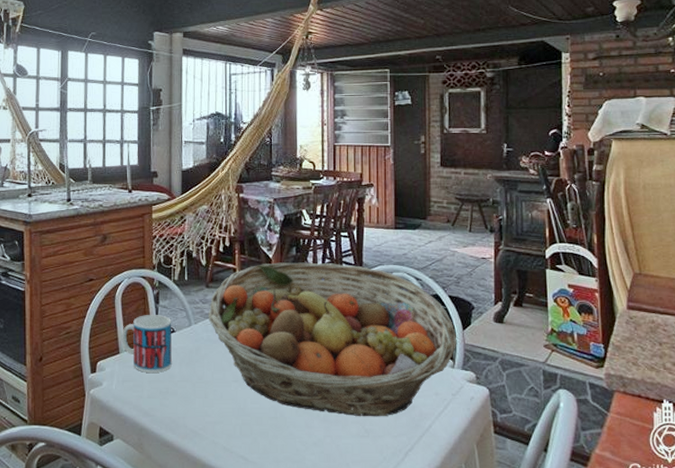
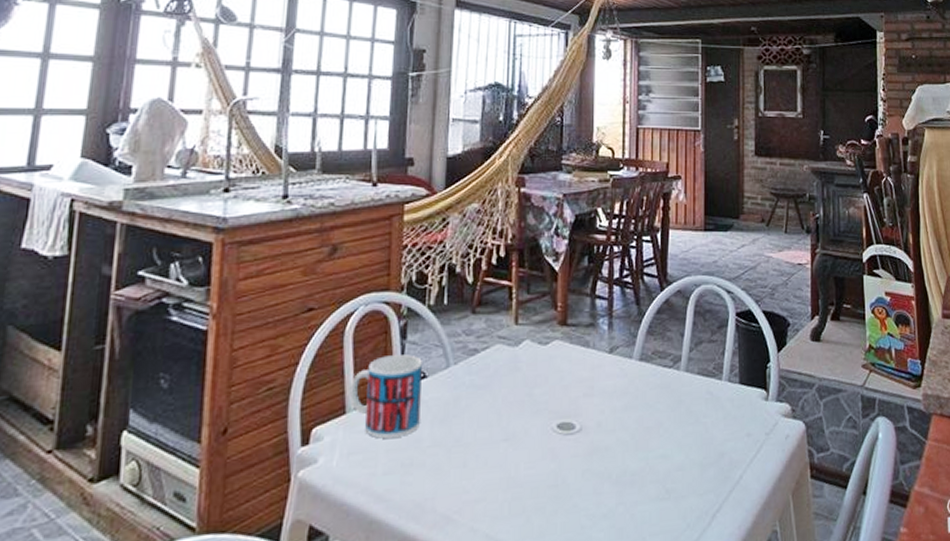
fruit basket: present [208,262,457,417] -> none [473,275,772,474]

